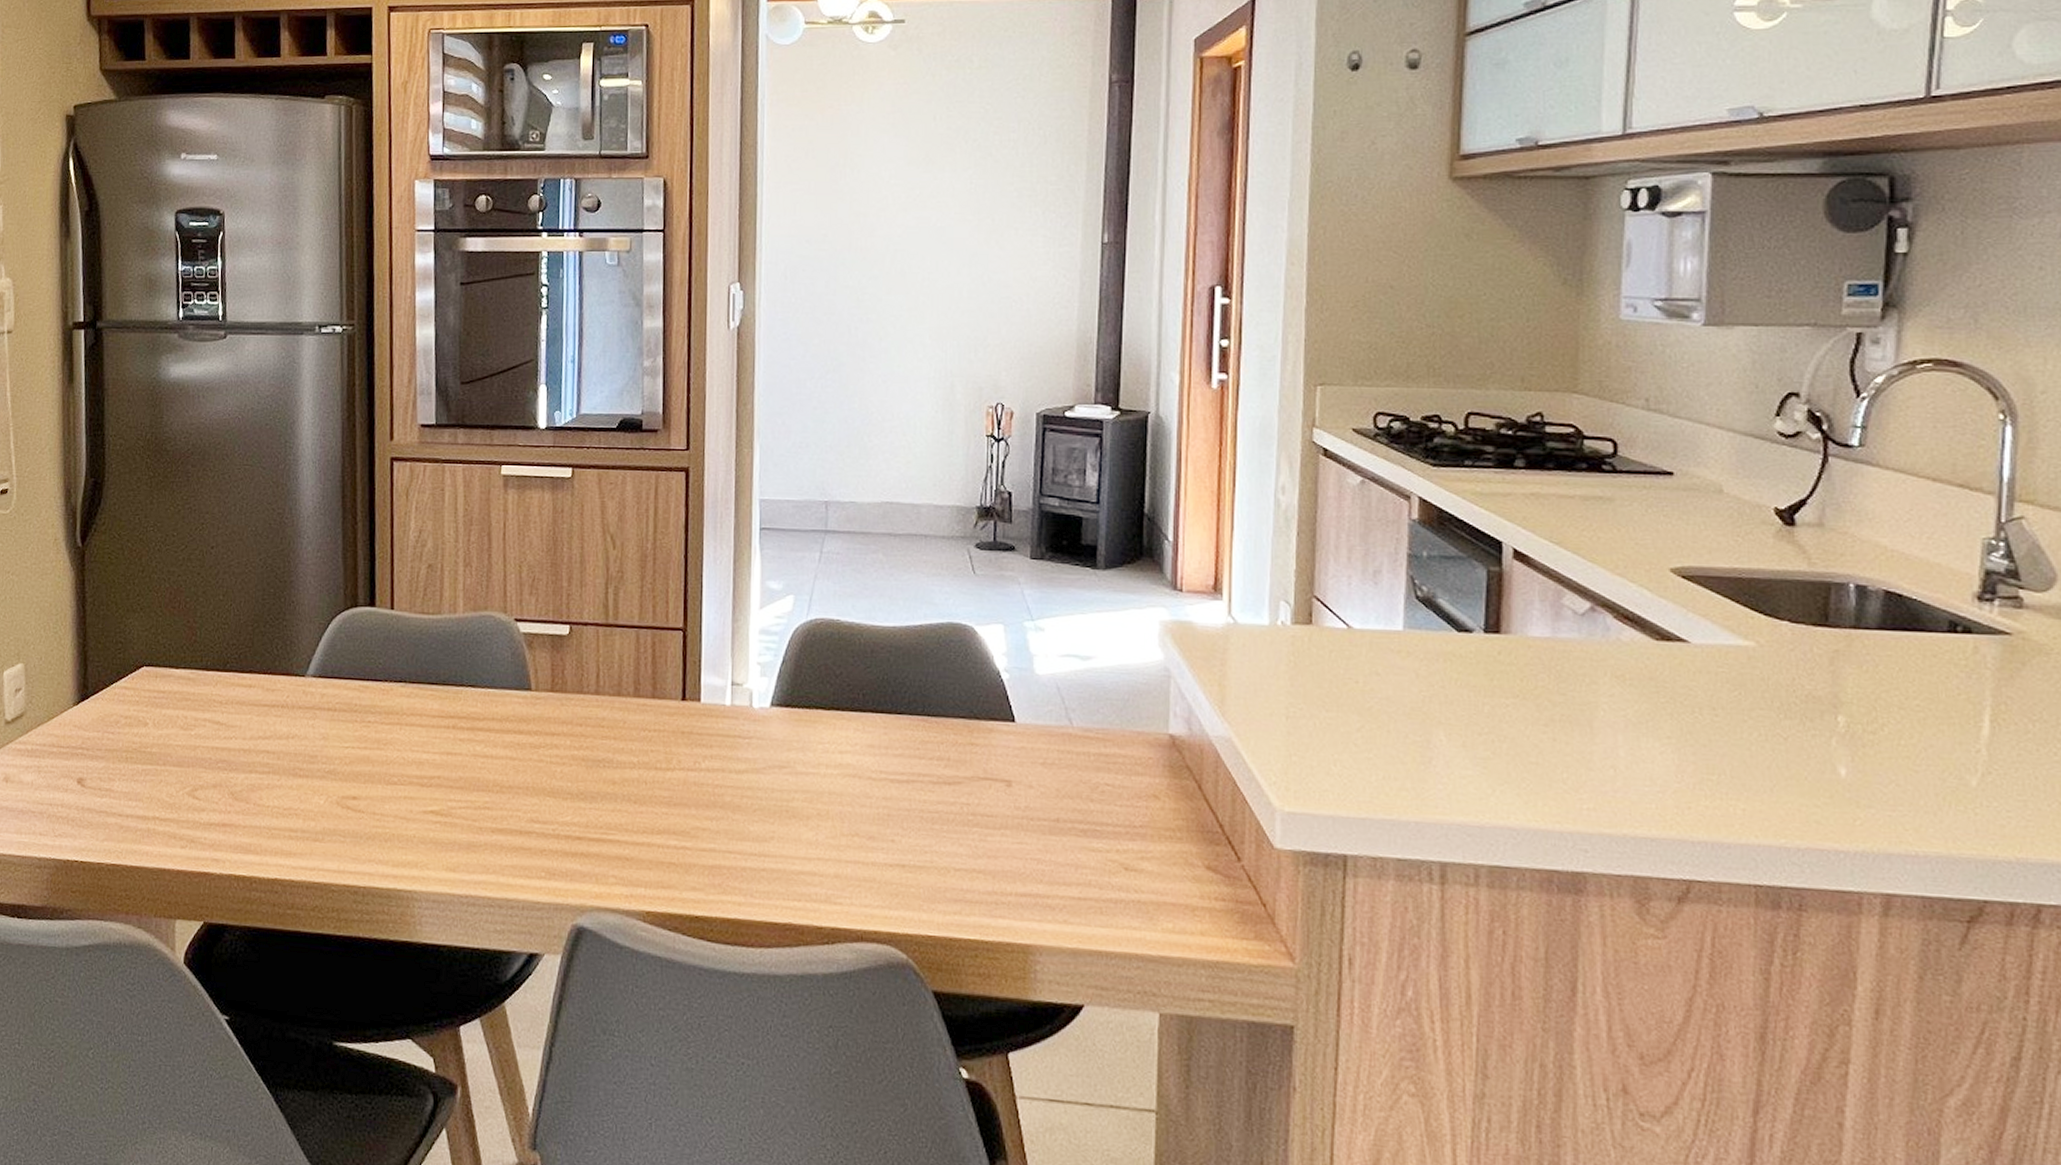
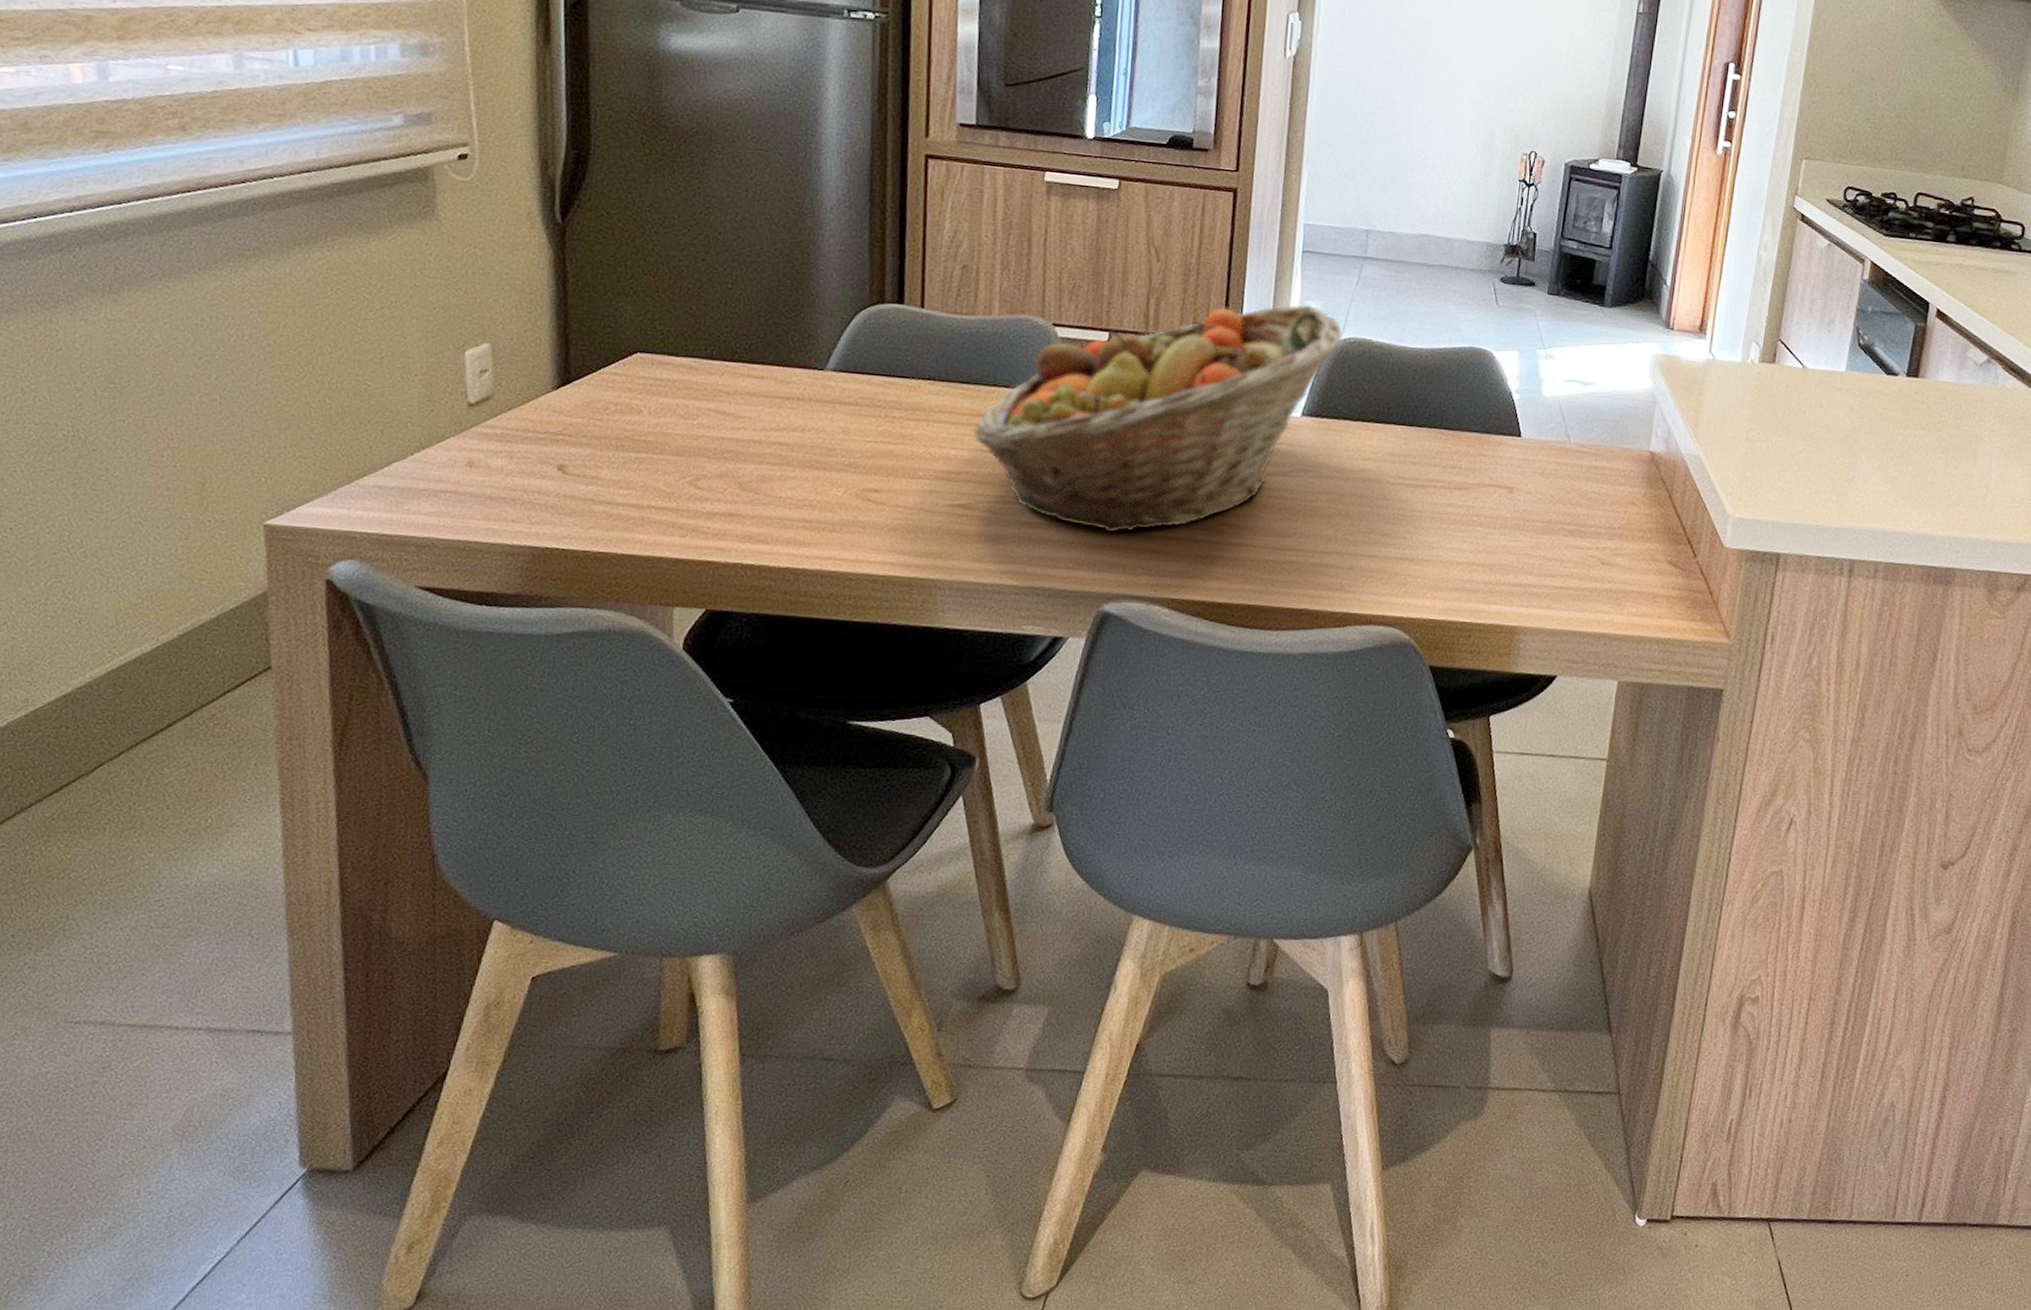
fruit basket: none [442,584,808,839] -> present [972,304,1343,533]

